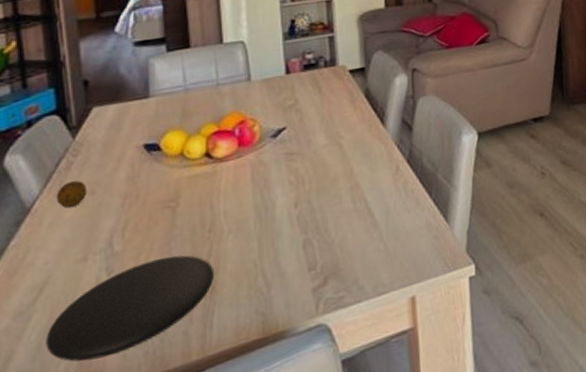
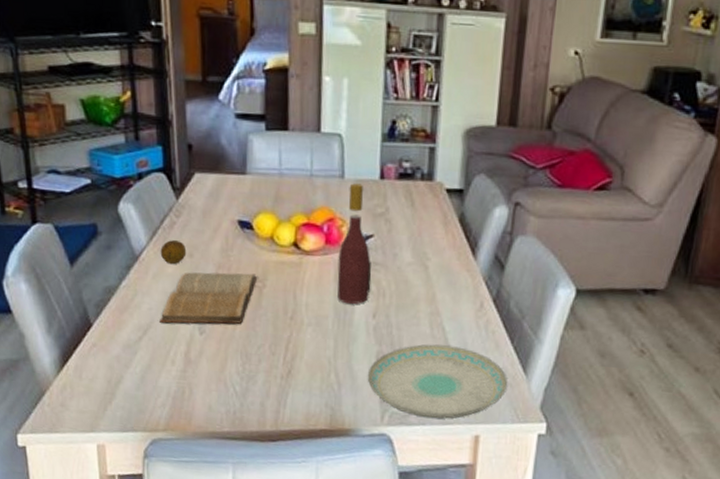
plate: present [46,255,215,362] -> none [148,331,292,405]
book: none [58,194,170,276] -> present [160,272,258,324]
wine bottle: none [253,82,290,201] -> present [337,183,372,305]
plate: none [296,213,434,296] -> present [367,344,508,419]

